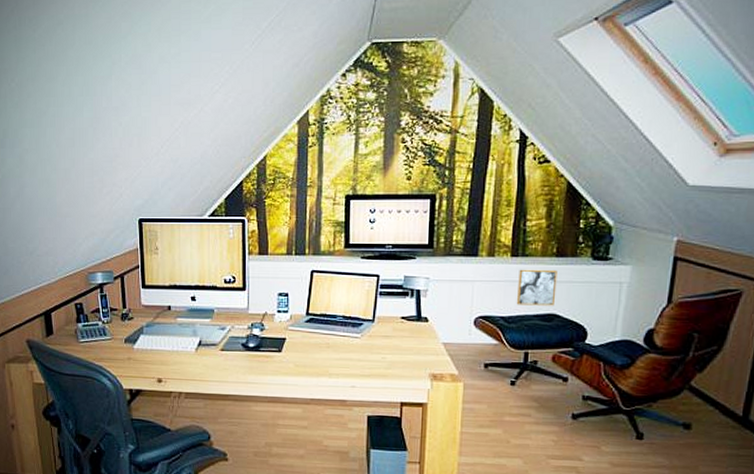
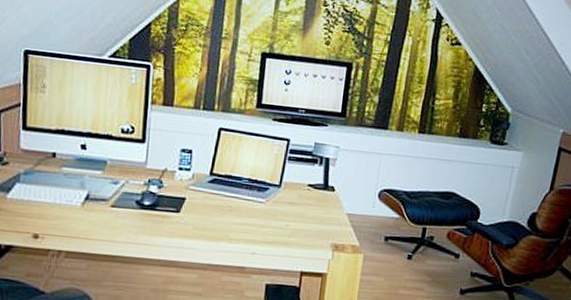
wall art: present [516,269,557,306] -> none [419,146,459,185]

